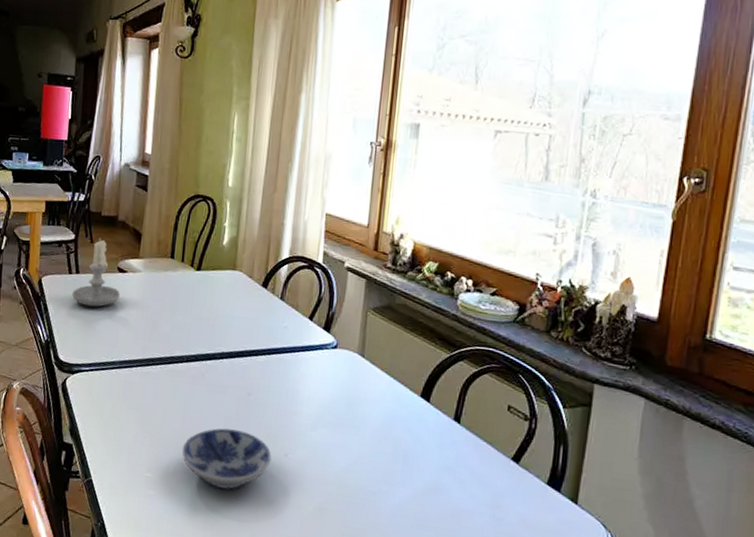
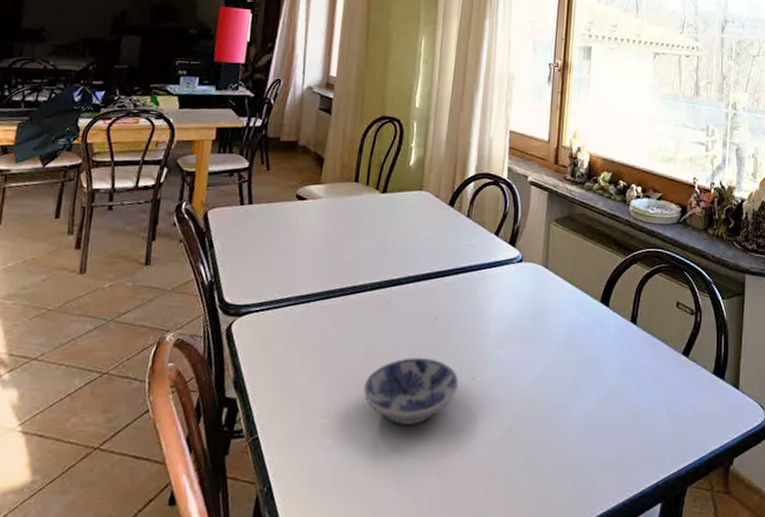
candle: present [72,238,120,307] -> none [243,164,298,239]

